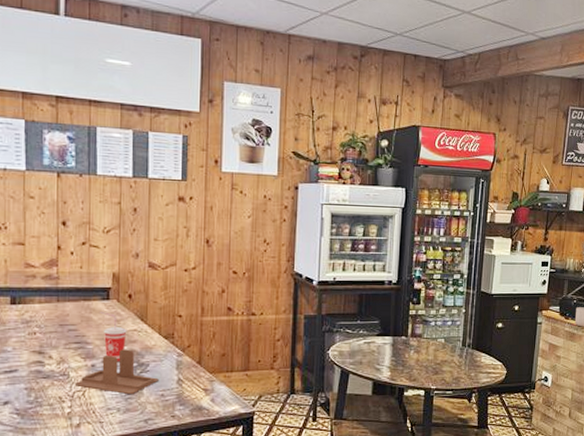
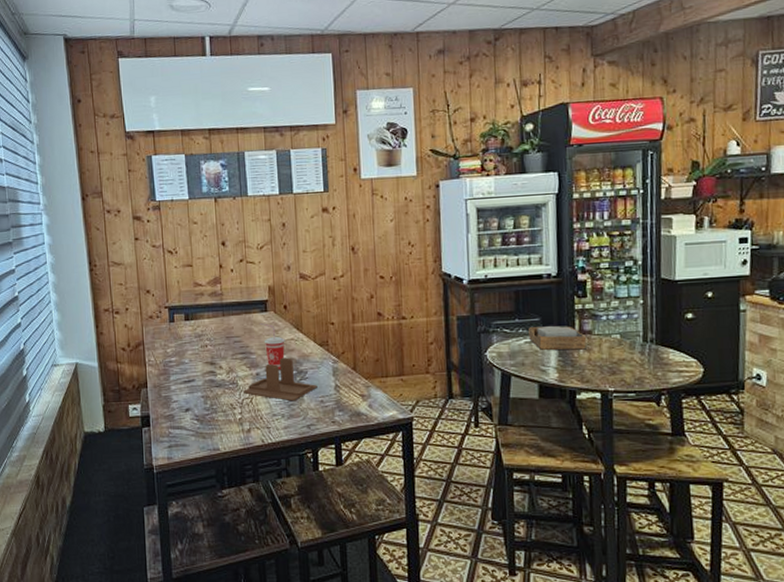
napkin holder: none [368,329,416,351] -> present [528,326,586,350]

